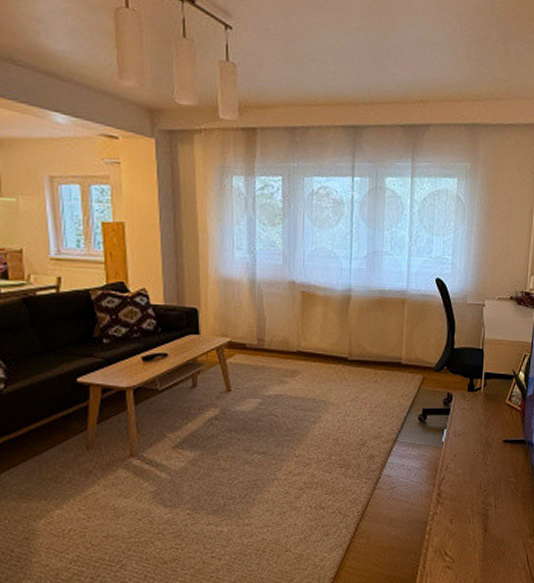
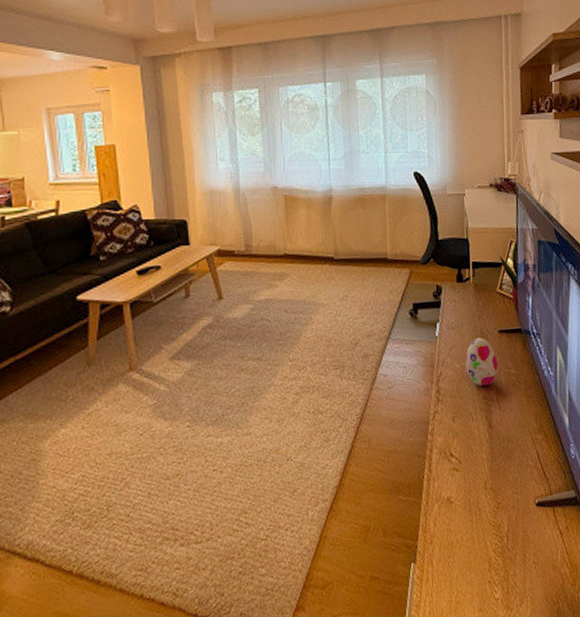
decorative egg: none [467,446,499,492] -> present [464,338,498,387]

